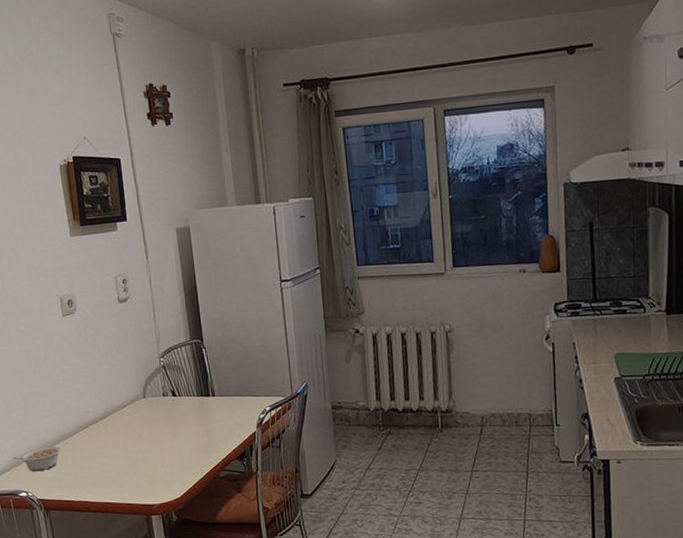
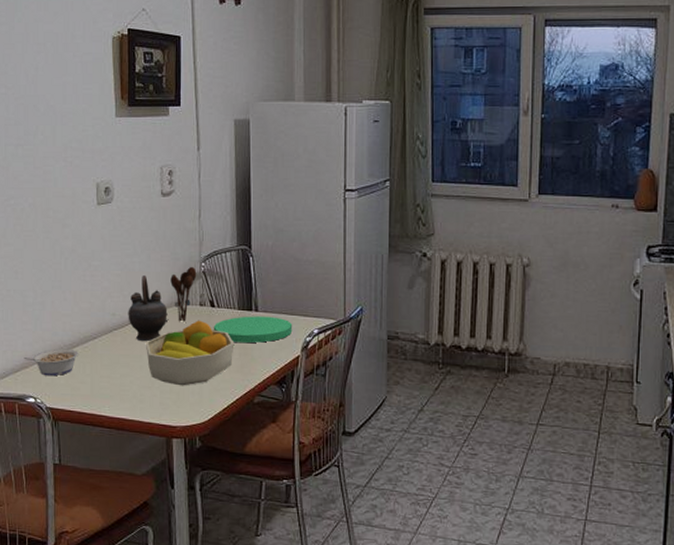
teapot: none [100,374,136,433] -> present [128,275,168,342]
fruit bowl: none [118,409,197,469] -> present [145,320,235,386]
utensil holder: none [134,362,158,413] -> present [170,266,197,322]
plate: none [176,399,247,426] -> present [213,316,293,344]

